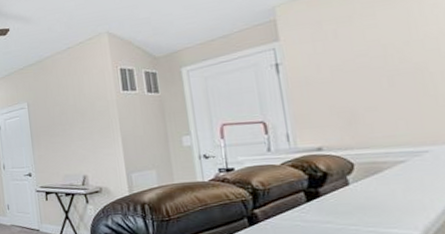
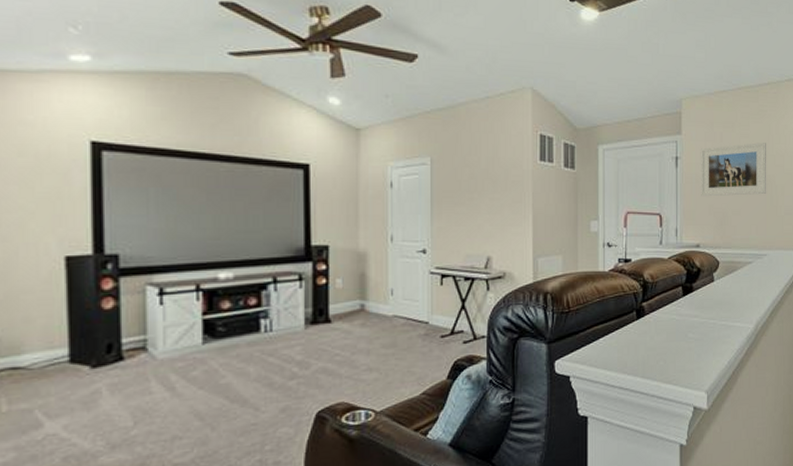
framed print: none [307,28,416,99] -> present [700,142,767,197]

